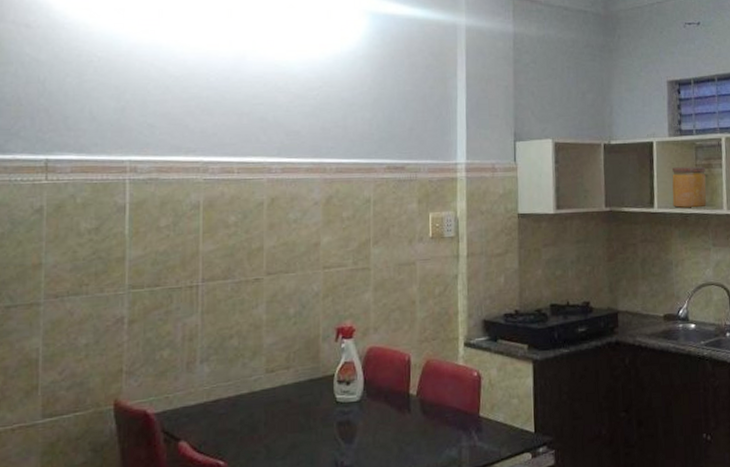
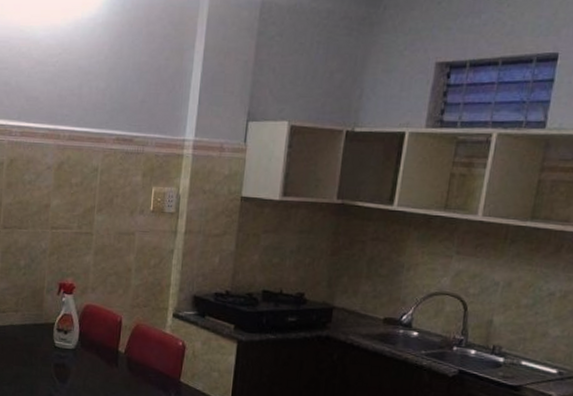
jar: present [671,166,707,208] -> none [416,163,466,211]

